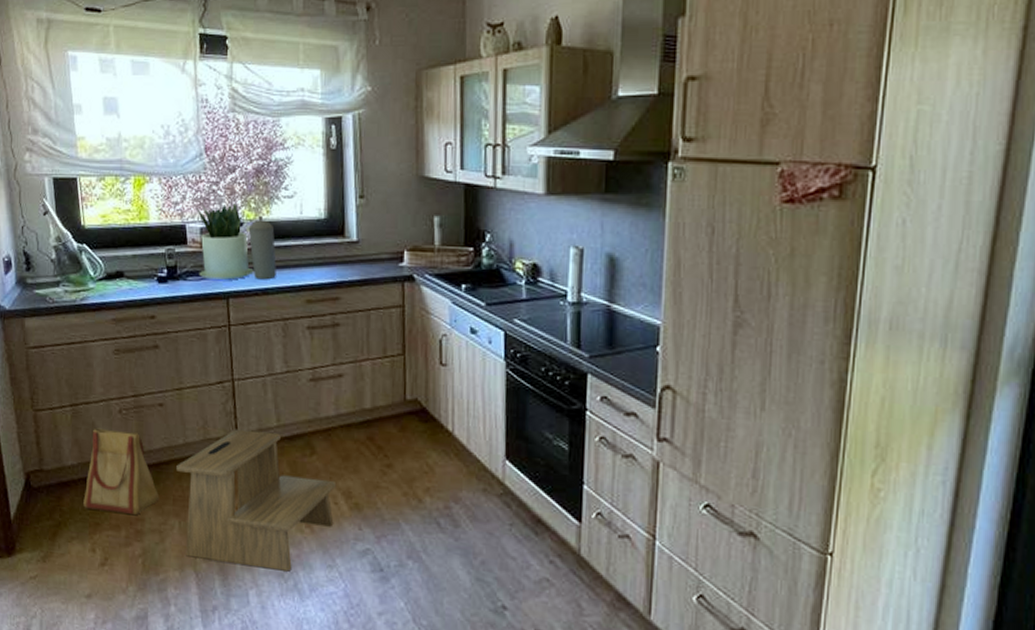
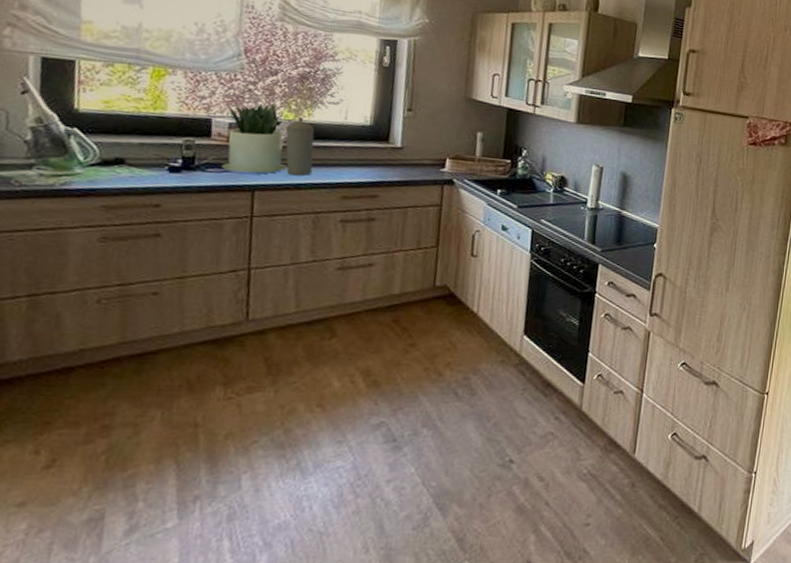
shopping bag: present [83,428,160,516] -> none [29,319,139,410]
step stool: present [176,429,337,572] -> none [166,316,356,451]

